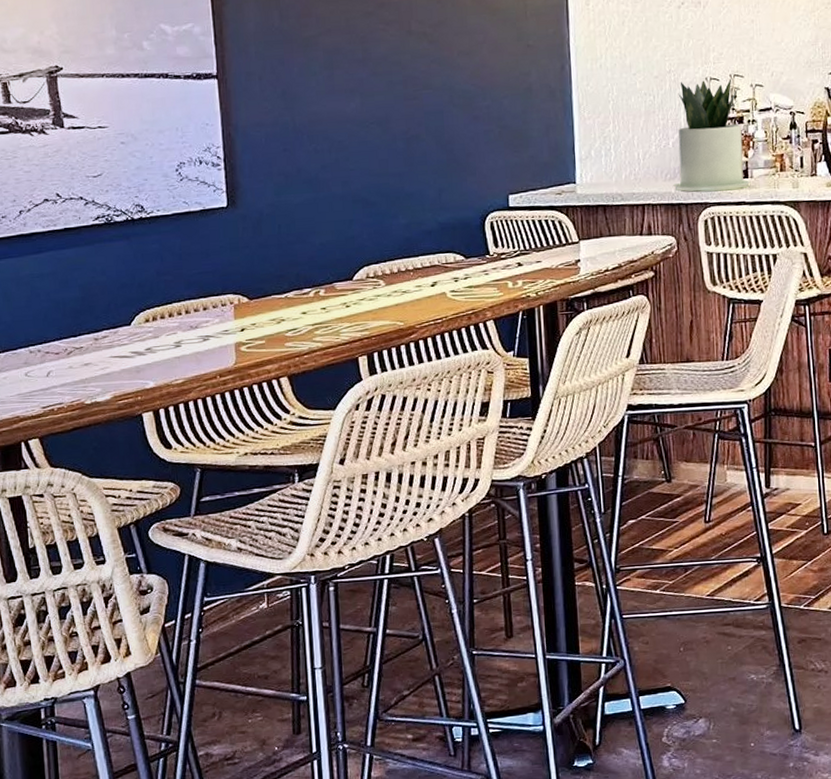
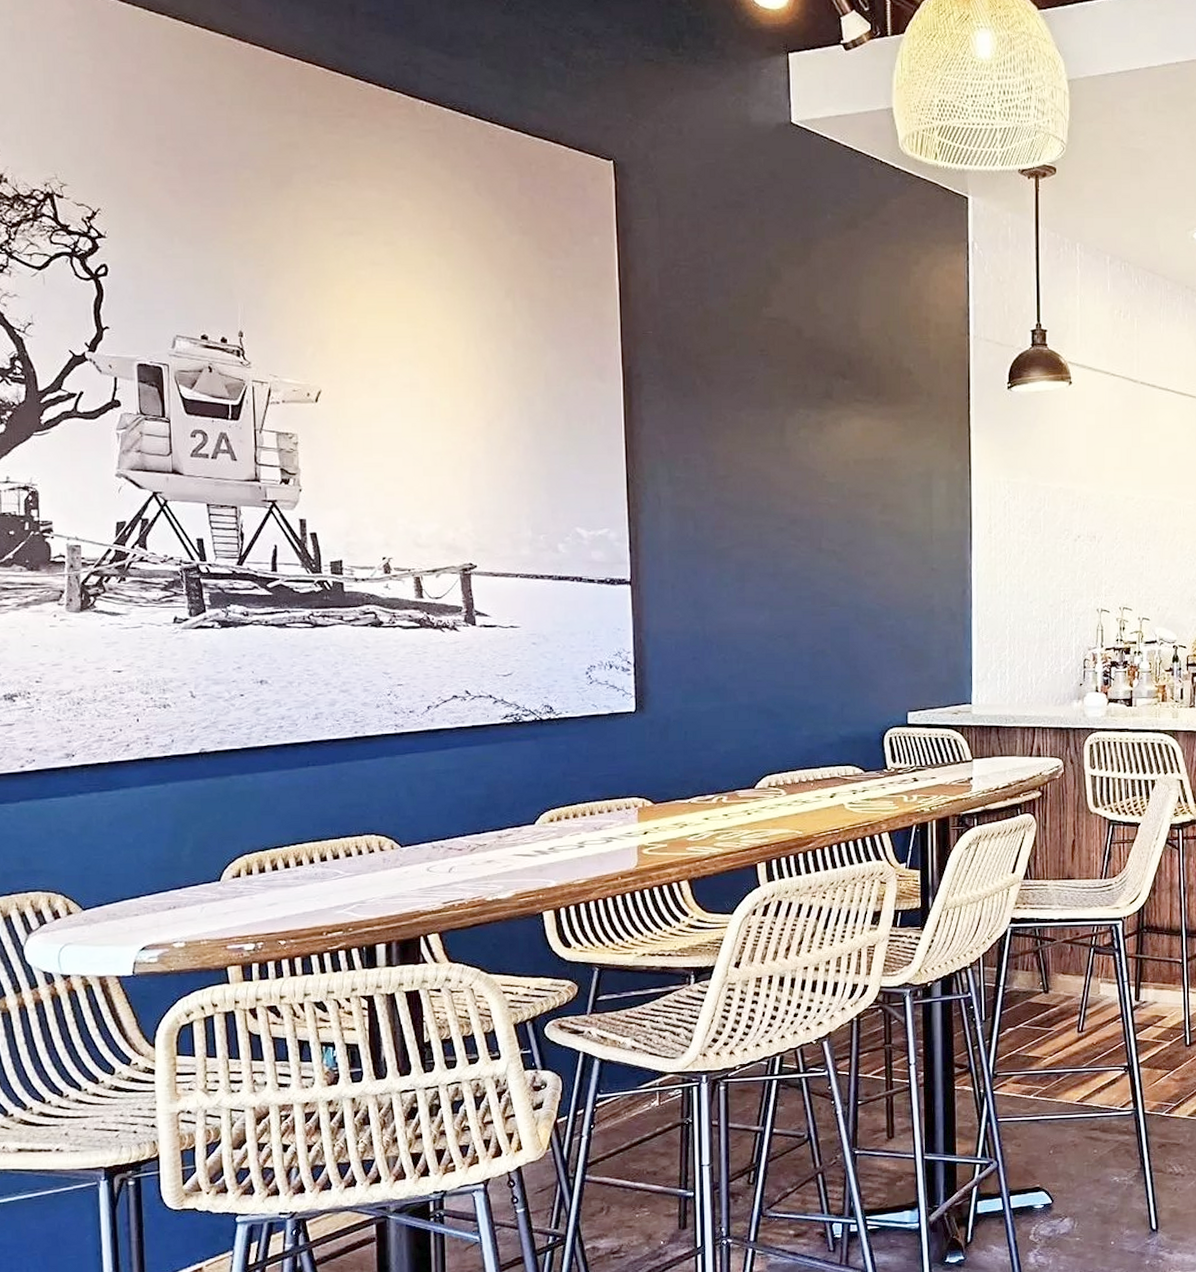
planter: present [673,78,751,193] -> none [1062,611,1134,718]

